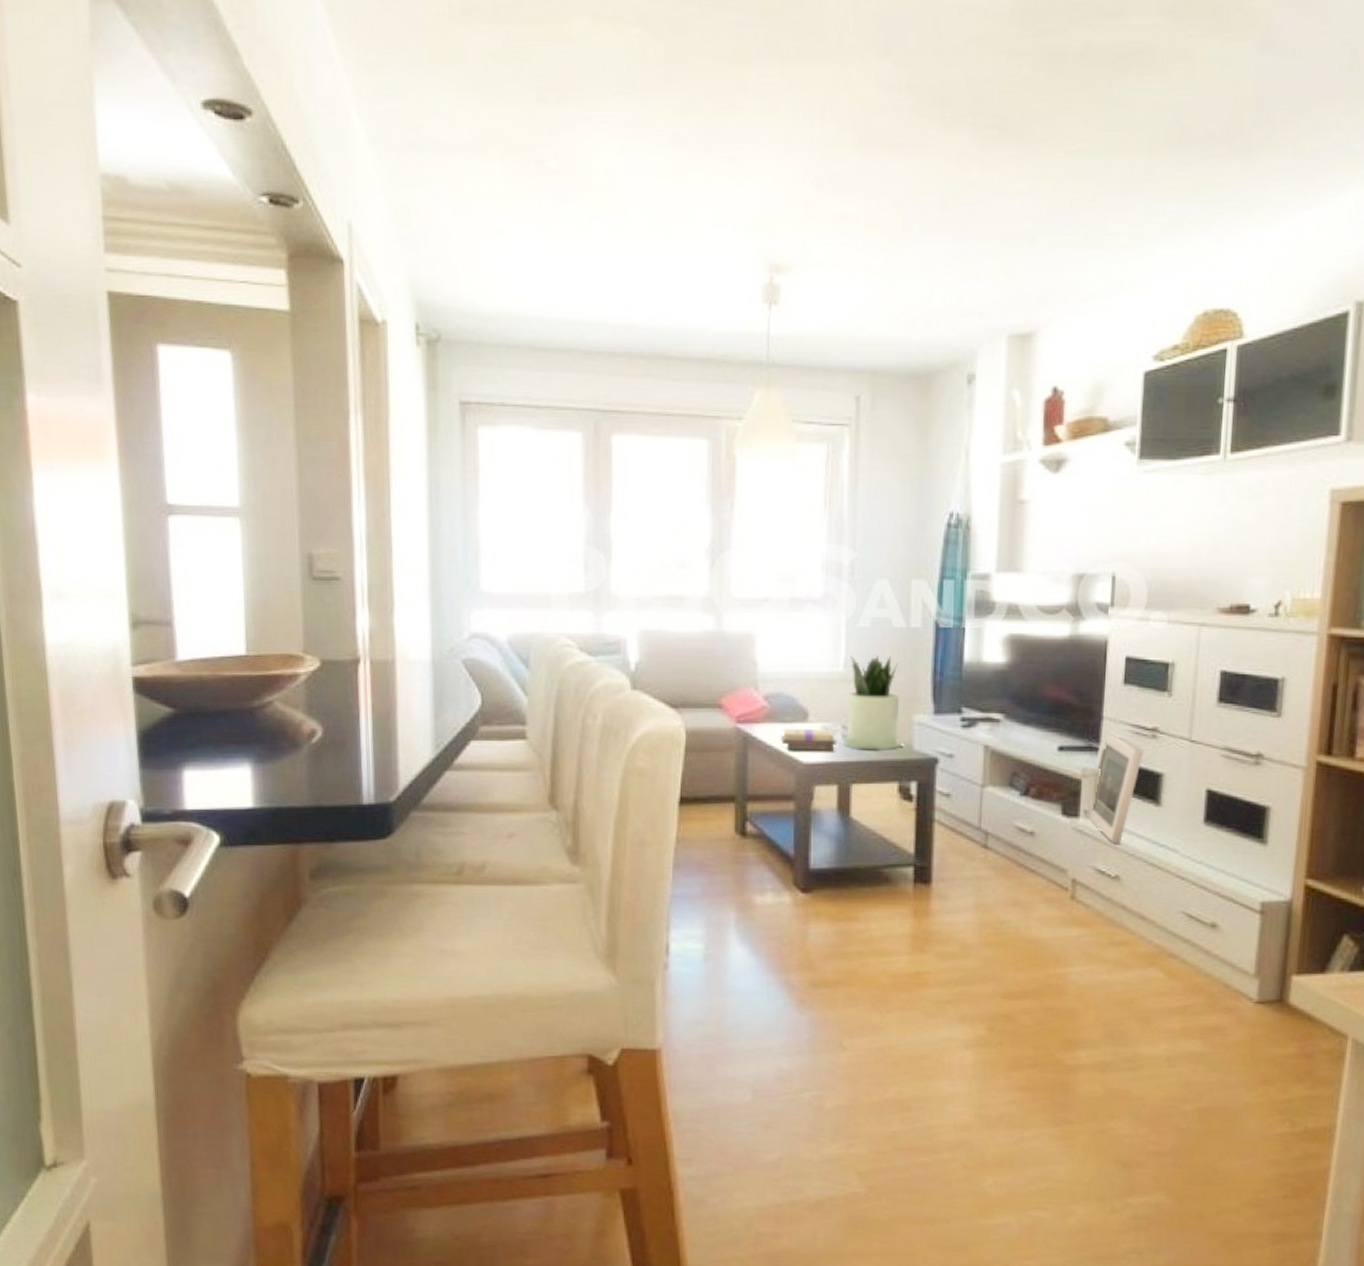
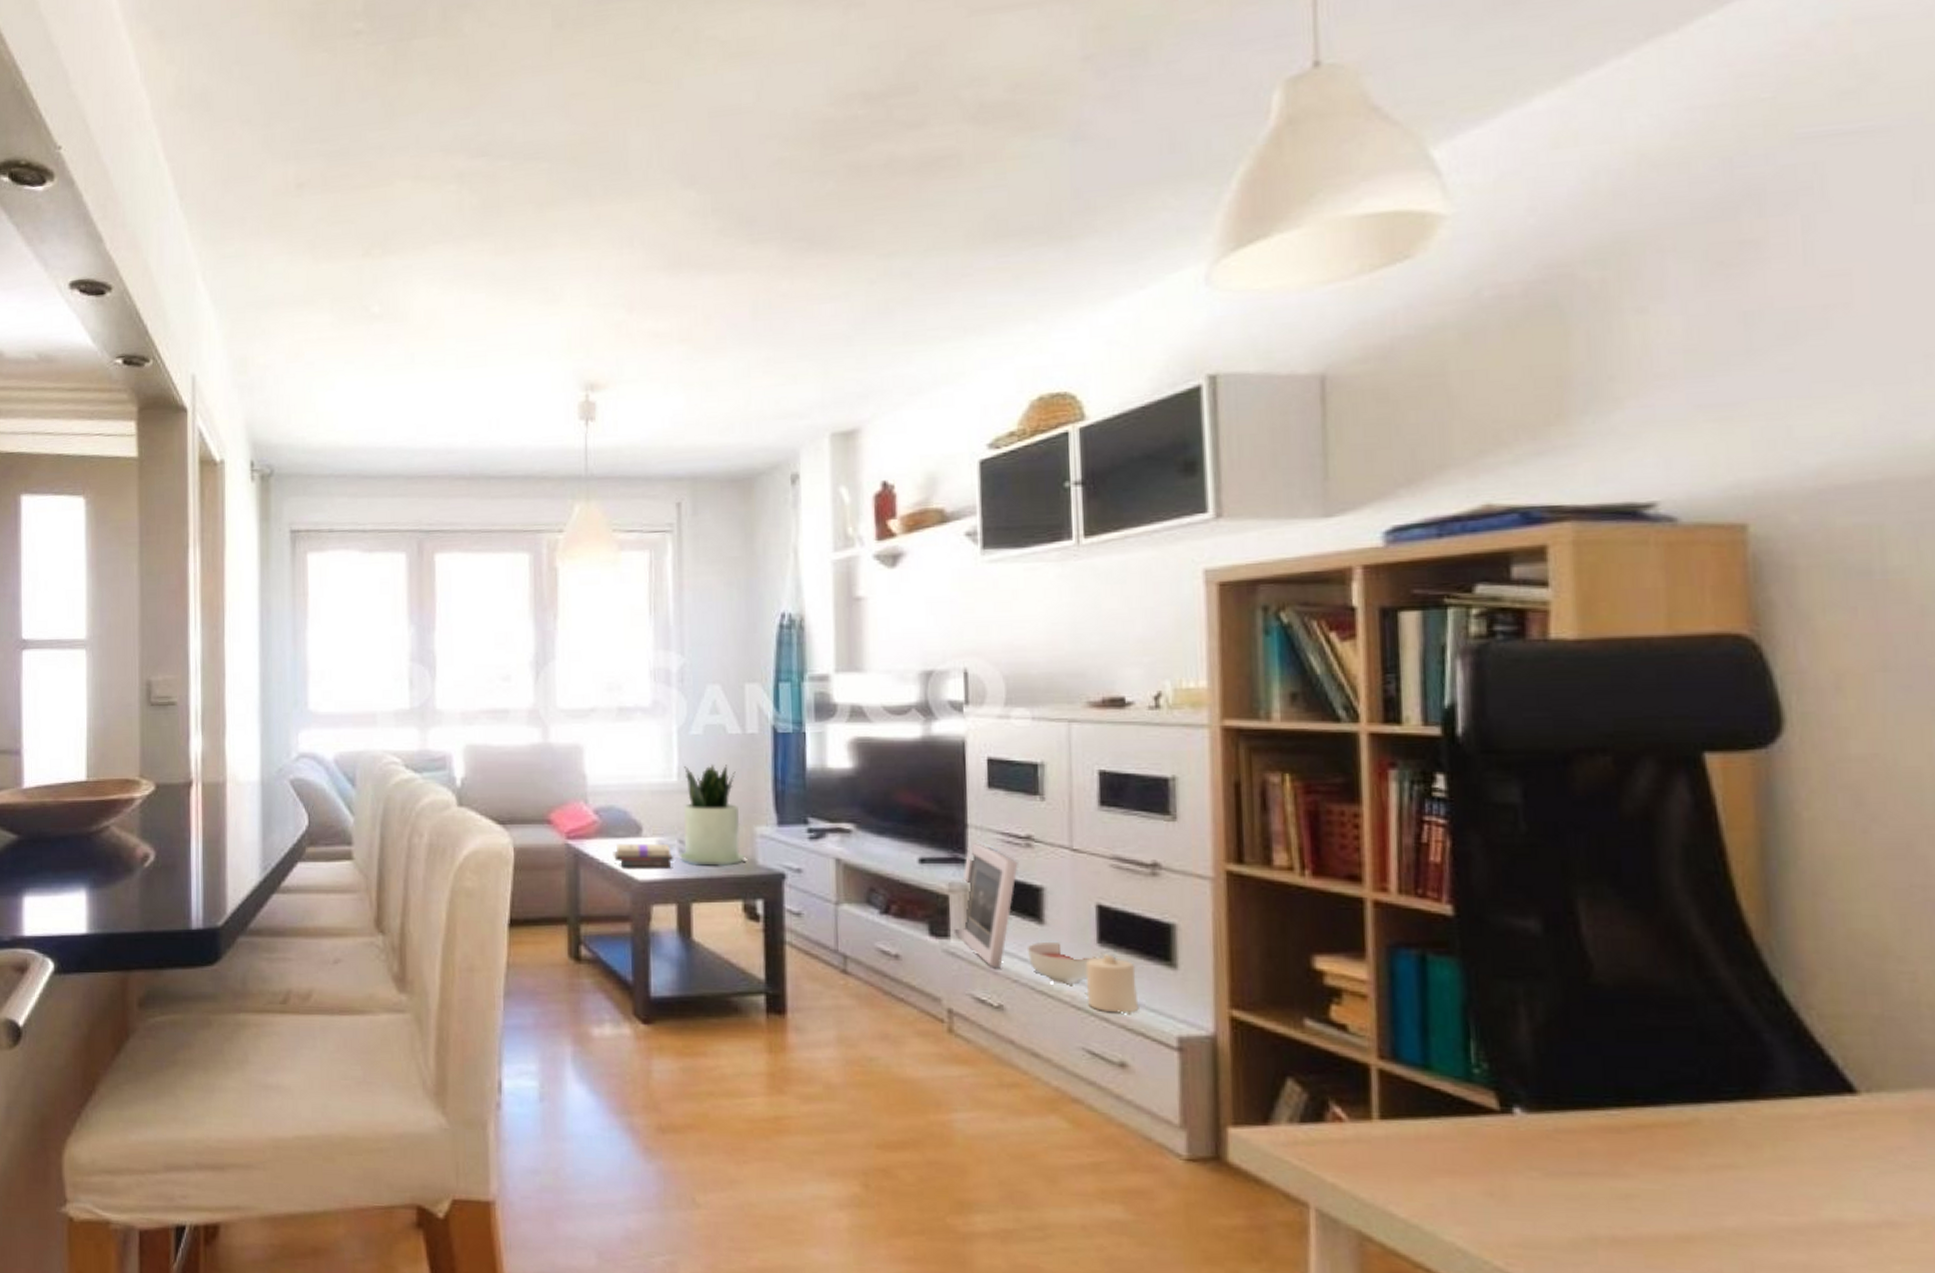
bowl: none [1144,821,1204,858] -> present [1026,941,1099,985]
candle: none [1191,832,1233,883] -> present [1086,954,1139,1014]

